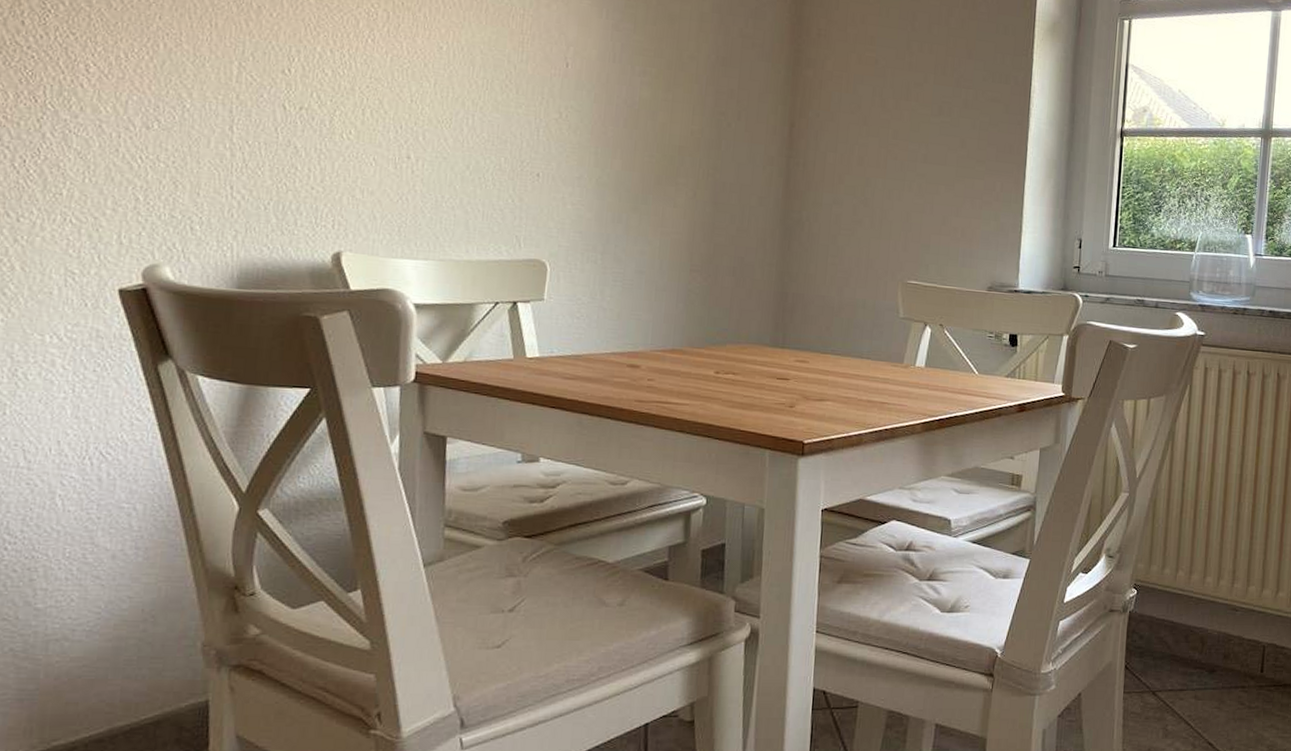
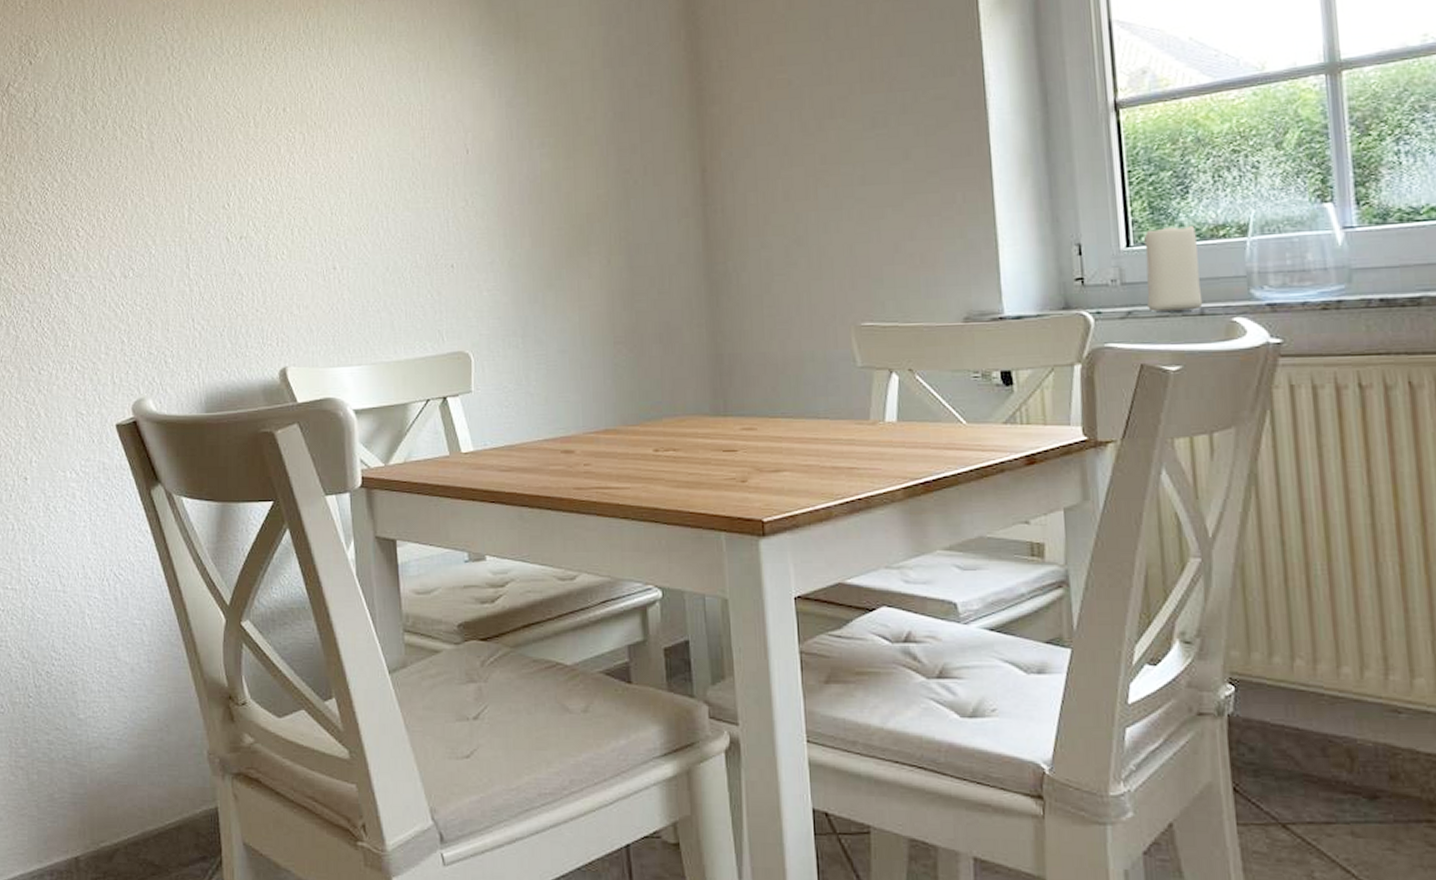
candle: none [1121,236,1161,303] -> present [1144,226,1203,312]

